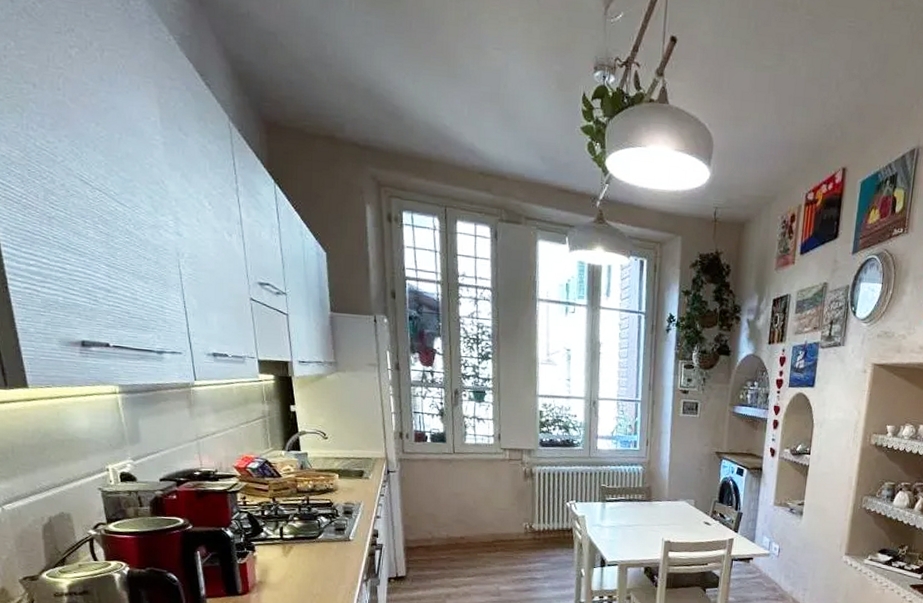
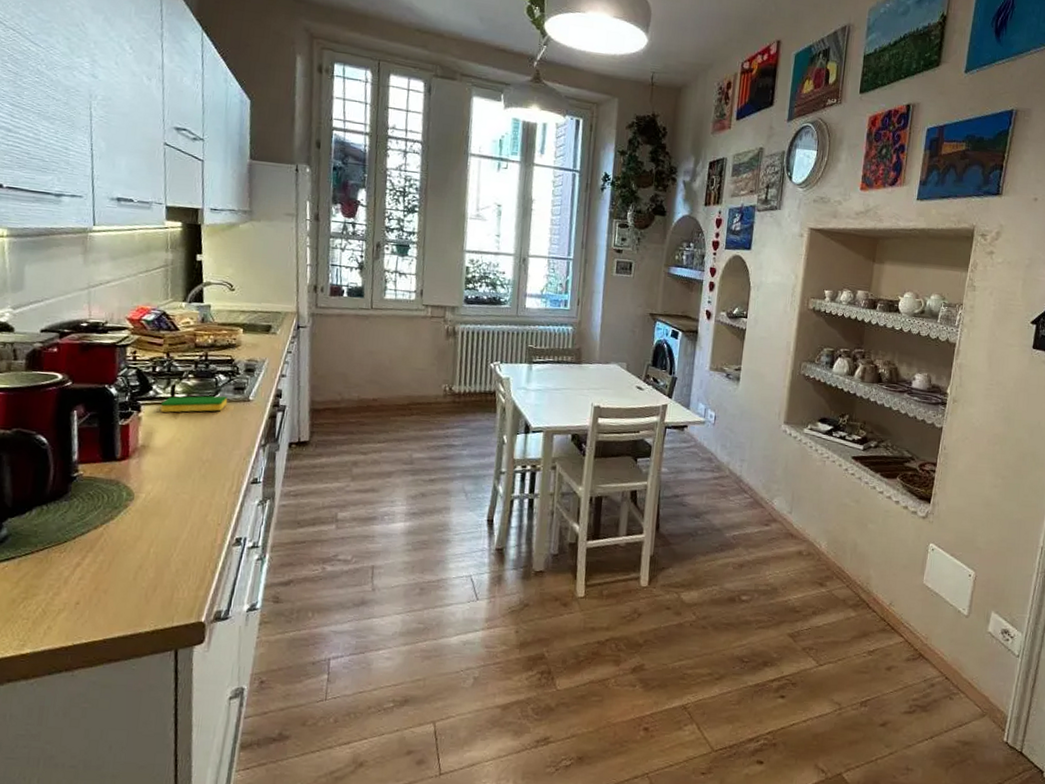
dish sponge: none [272,536,331,552] -> present [160,395,228,413]

